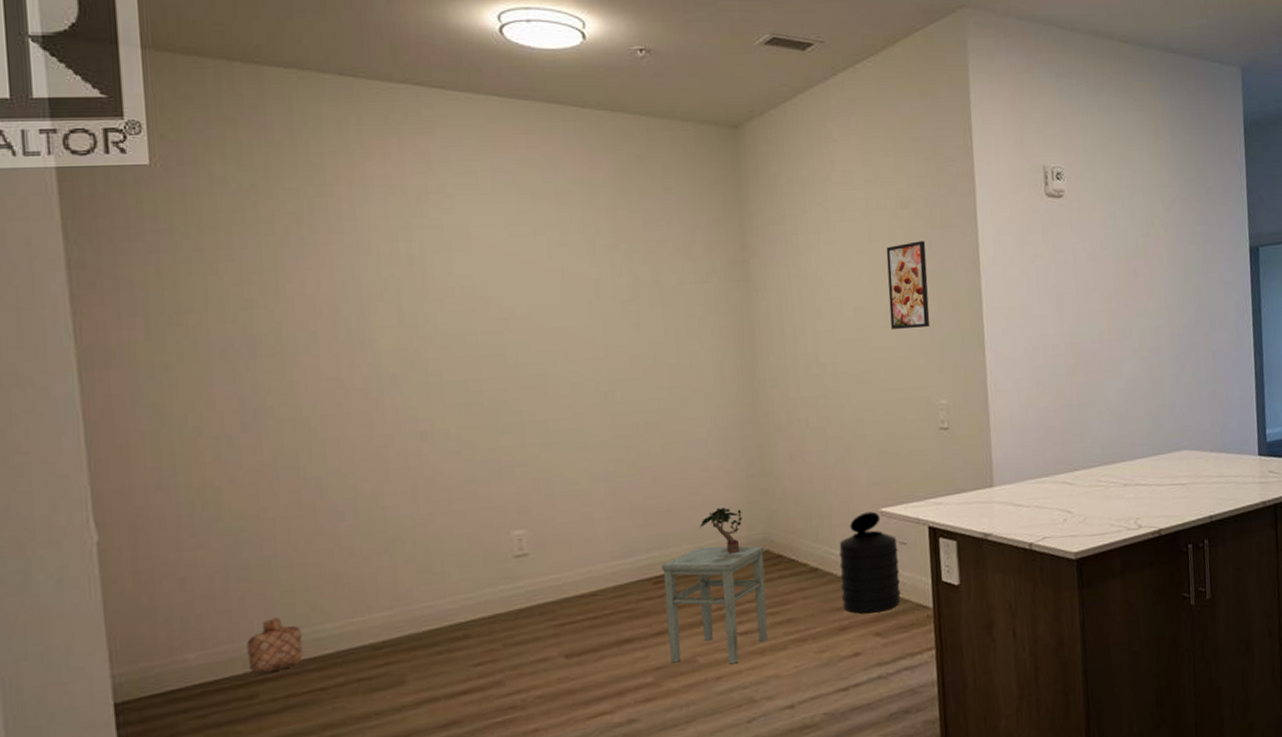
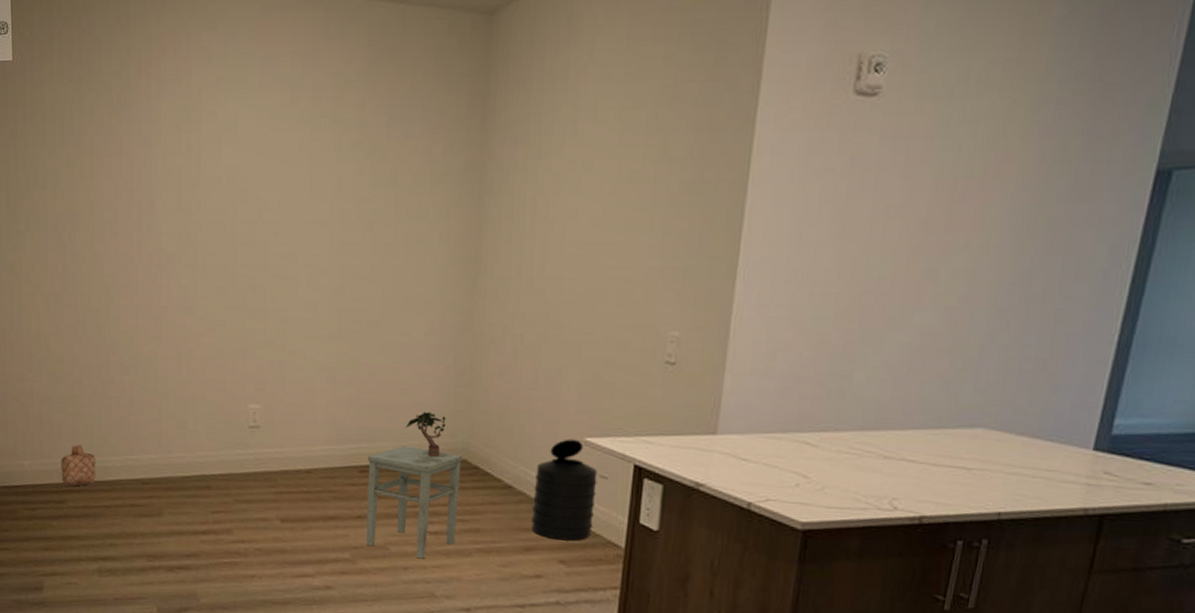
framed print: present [886,241,930,329] -> none [629,147,686,247]

